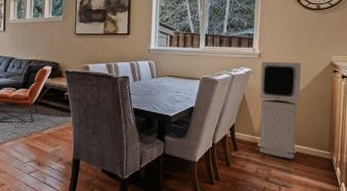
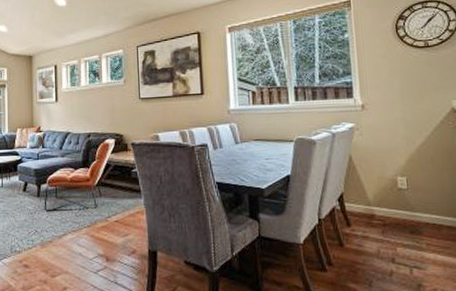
air purifier: present [257,61,302,159] -> none [366,112,426,232]

